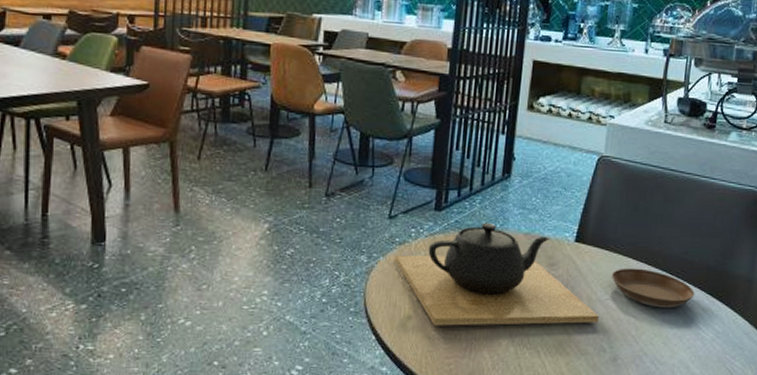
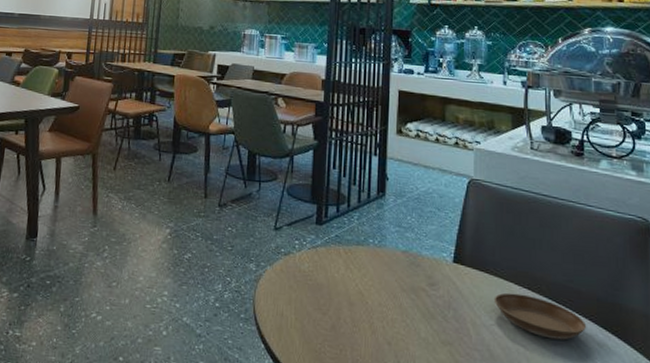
teapot: present [395,222,600,326] -> none [281,238,486,350]

